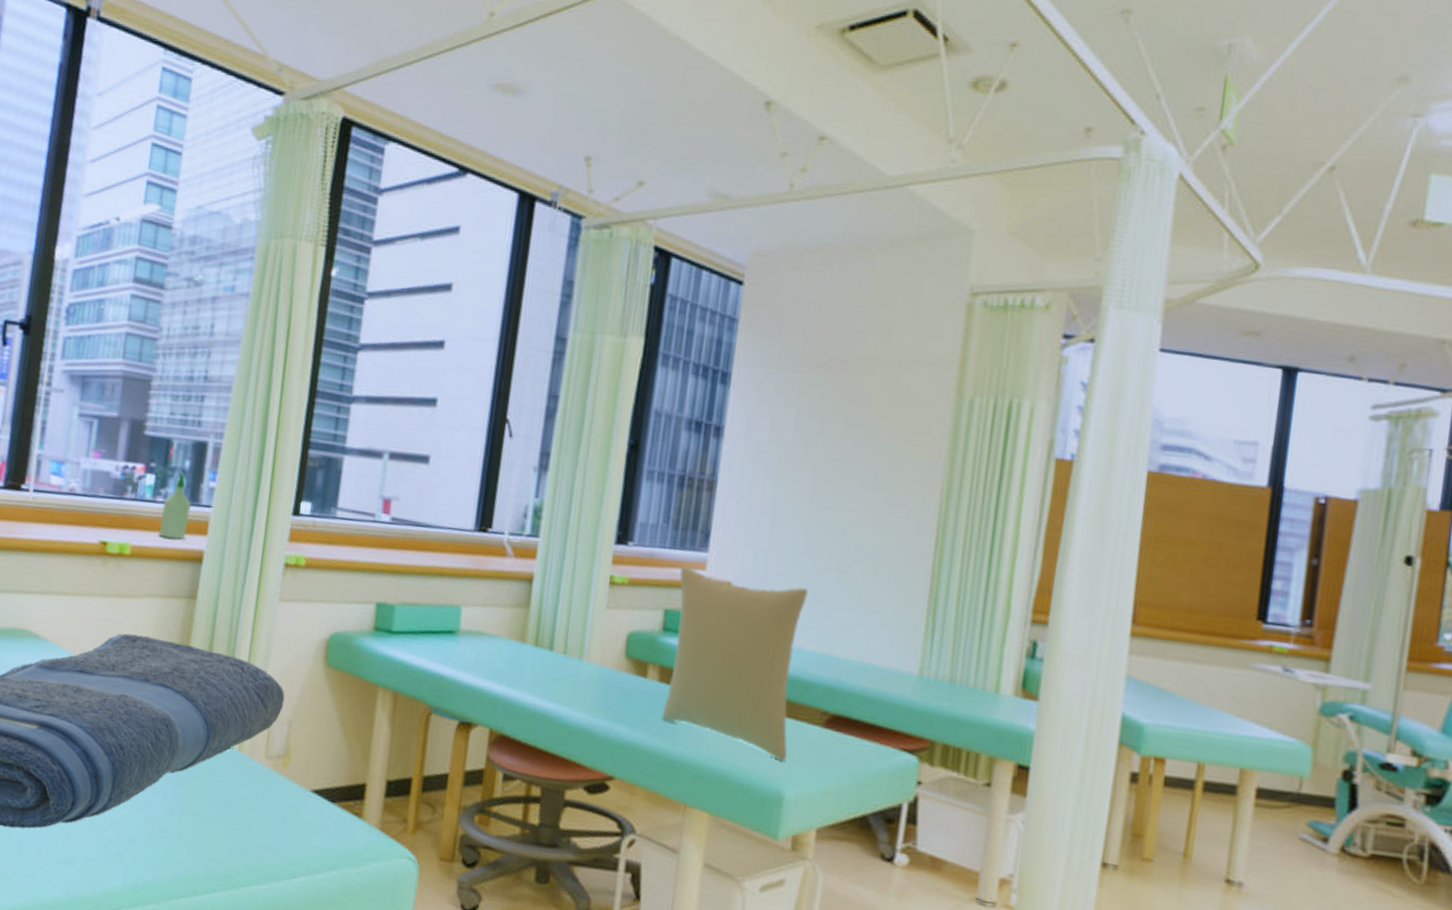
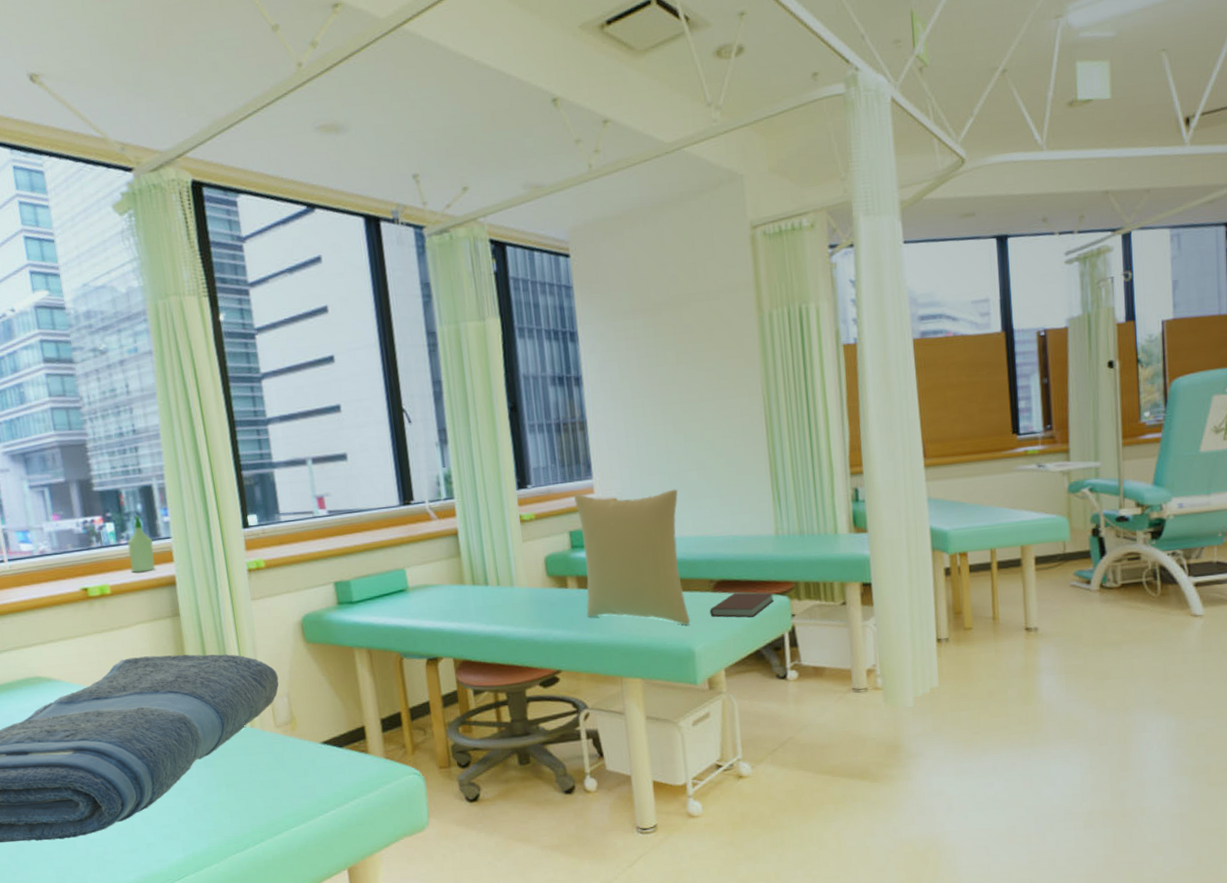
book: none [814,735,899,772] -> present [710,592,774,618]

